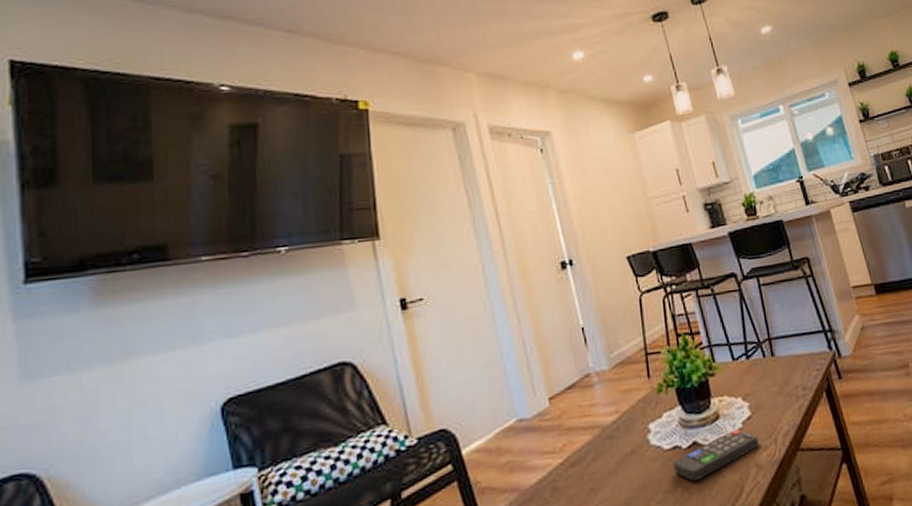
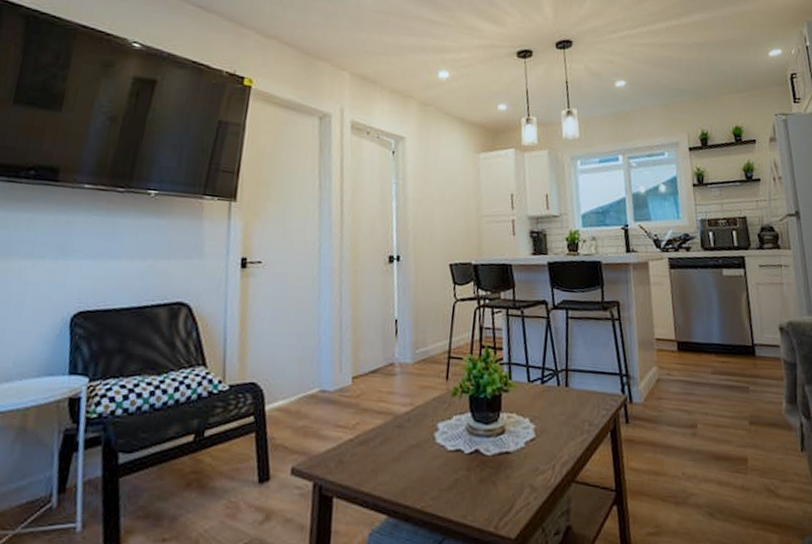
remote control: present [672,429,760,481] -> none [452,447,538,487]

